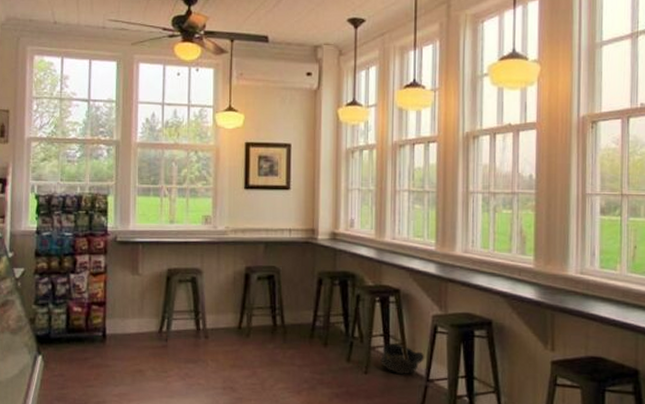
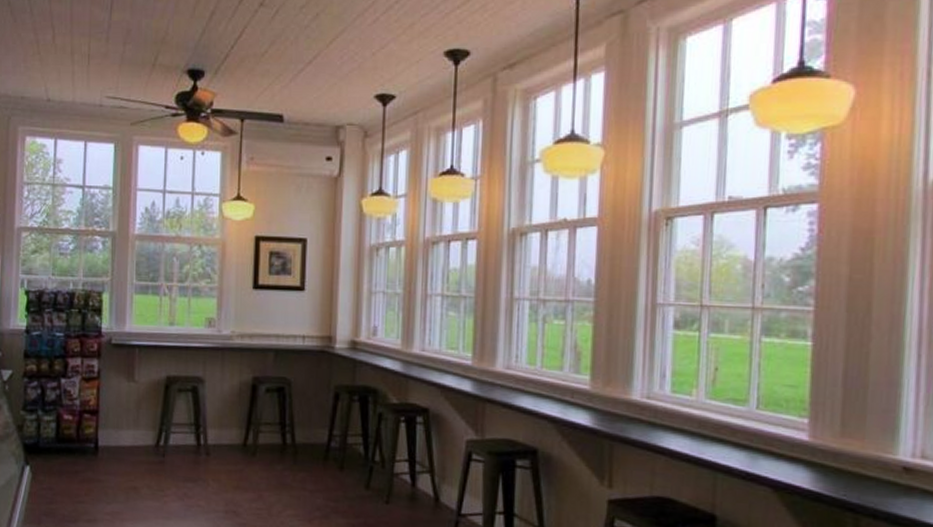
backpack: present [380,343,425,374] -> none [404,470,457,507]

